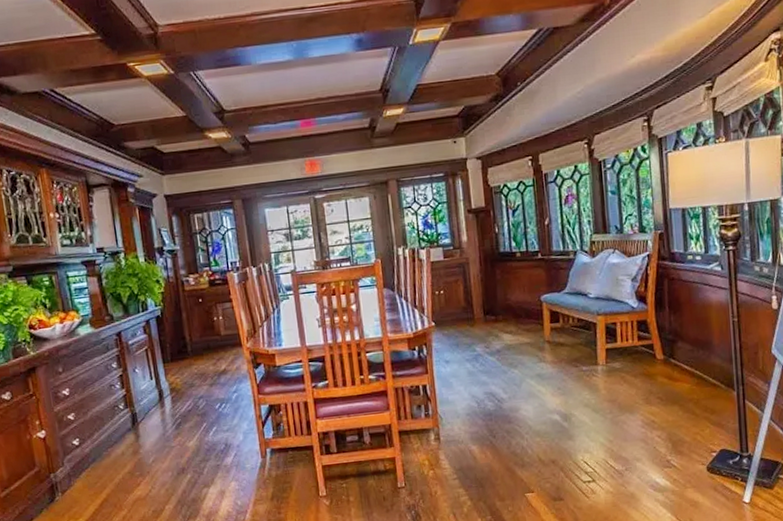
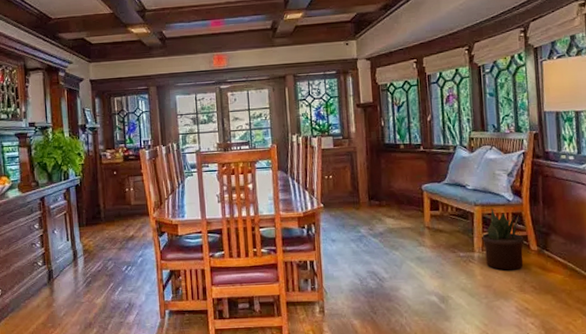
planter: none [605,316,650,383] -> present [482,207,524,271]

